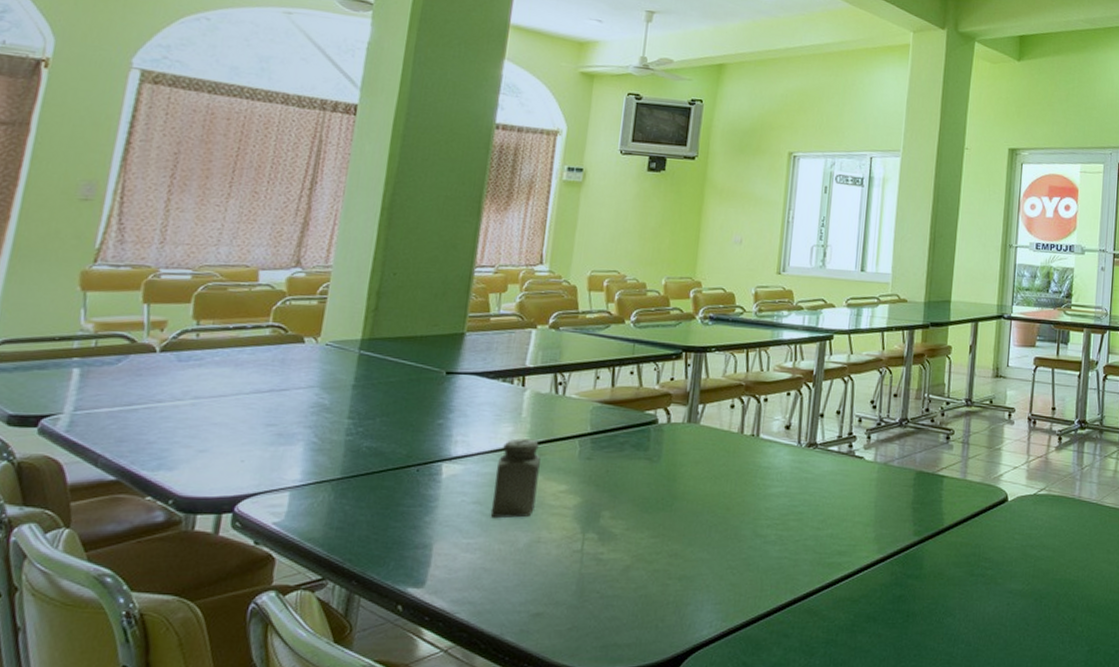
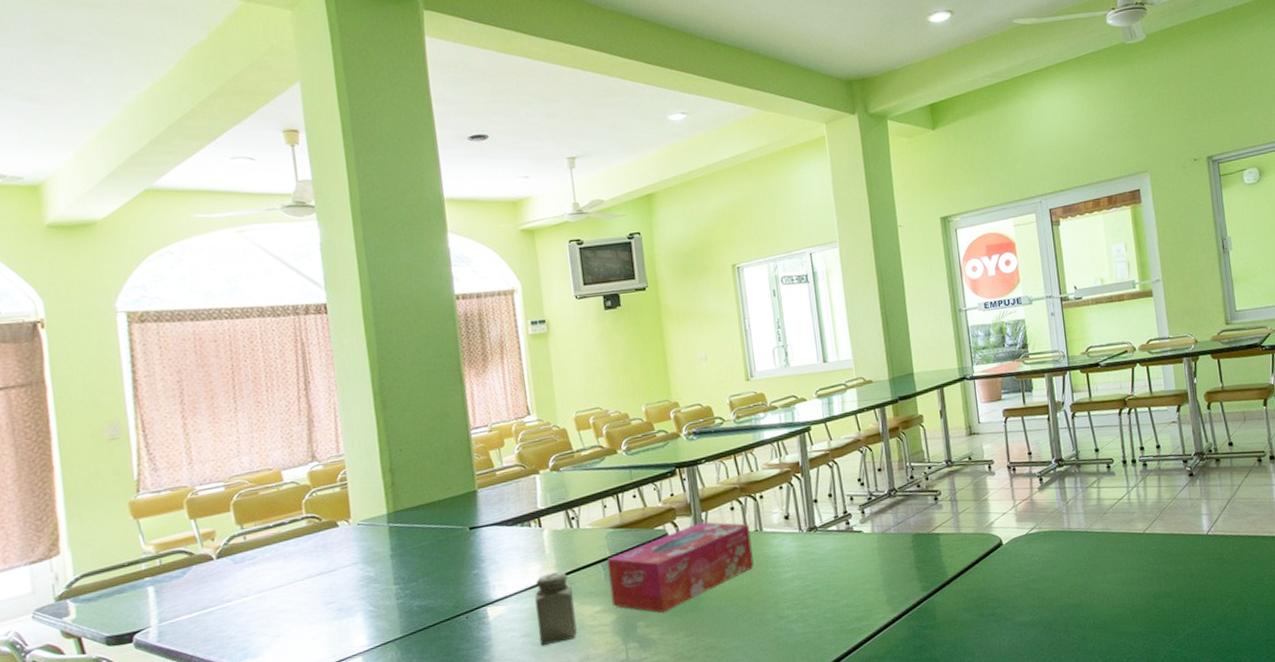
tissue box: none [579,415,746,507] -> present [607,522,754,614]

